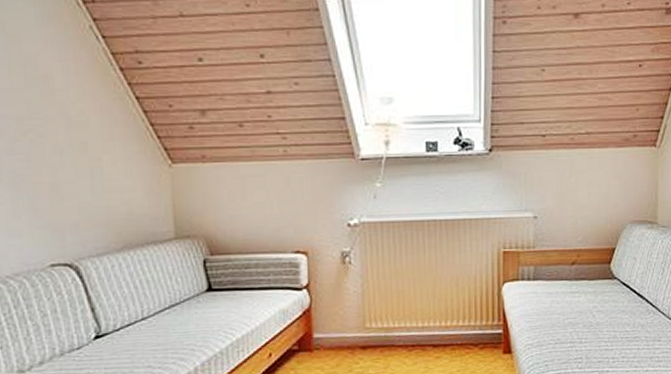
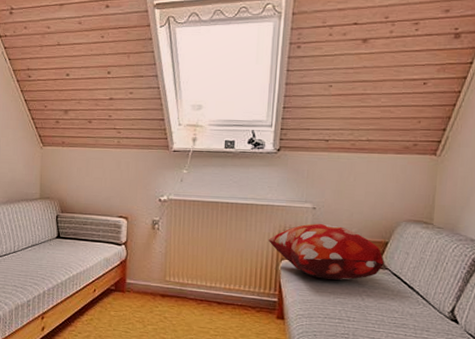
decorative pillow: none [486,235,612,299] -> present [268,223,384,280]

